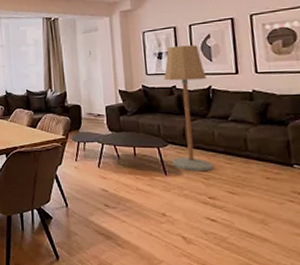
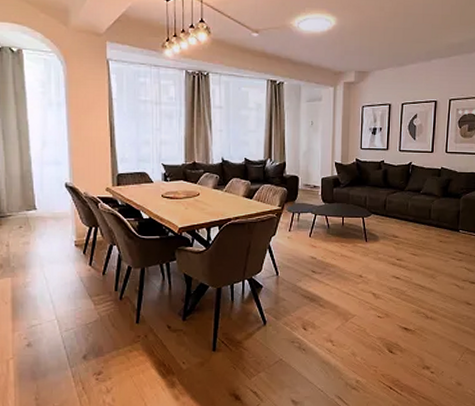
floor lamp: present [163,45,213,172] -> none [373,123,409,238]

